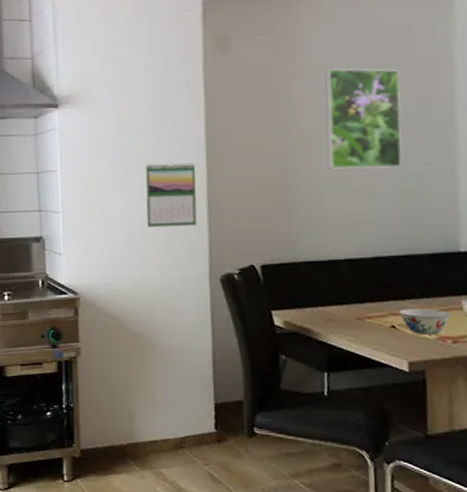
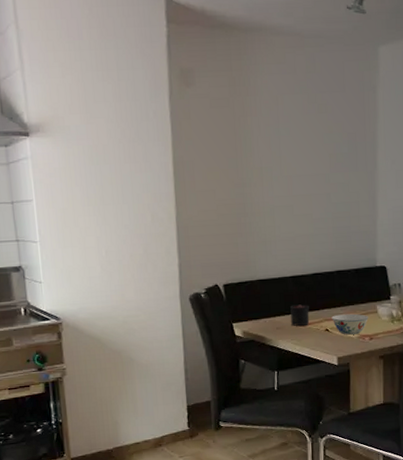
calendar: present [145,162,197,228] -> none [118,192,168,255]
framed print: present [324,68,402,170] -> none [275,106,336,199]
candle: none [344,286,370,319] -> present [290,298,310,326]

